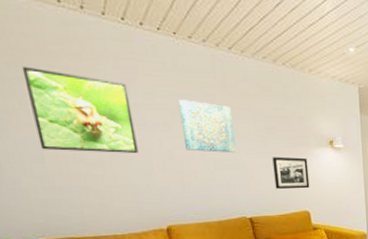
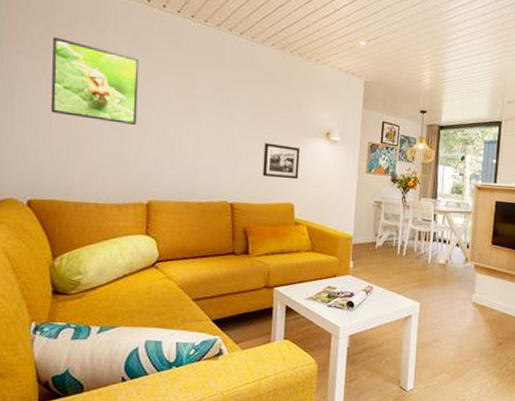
wall art: present [177,99,236,153] -> none [181,78,232,134]

